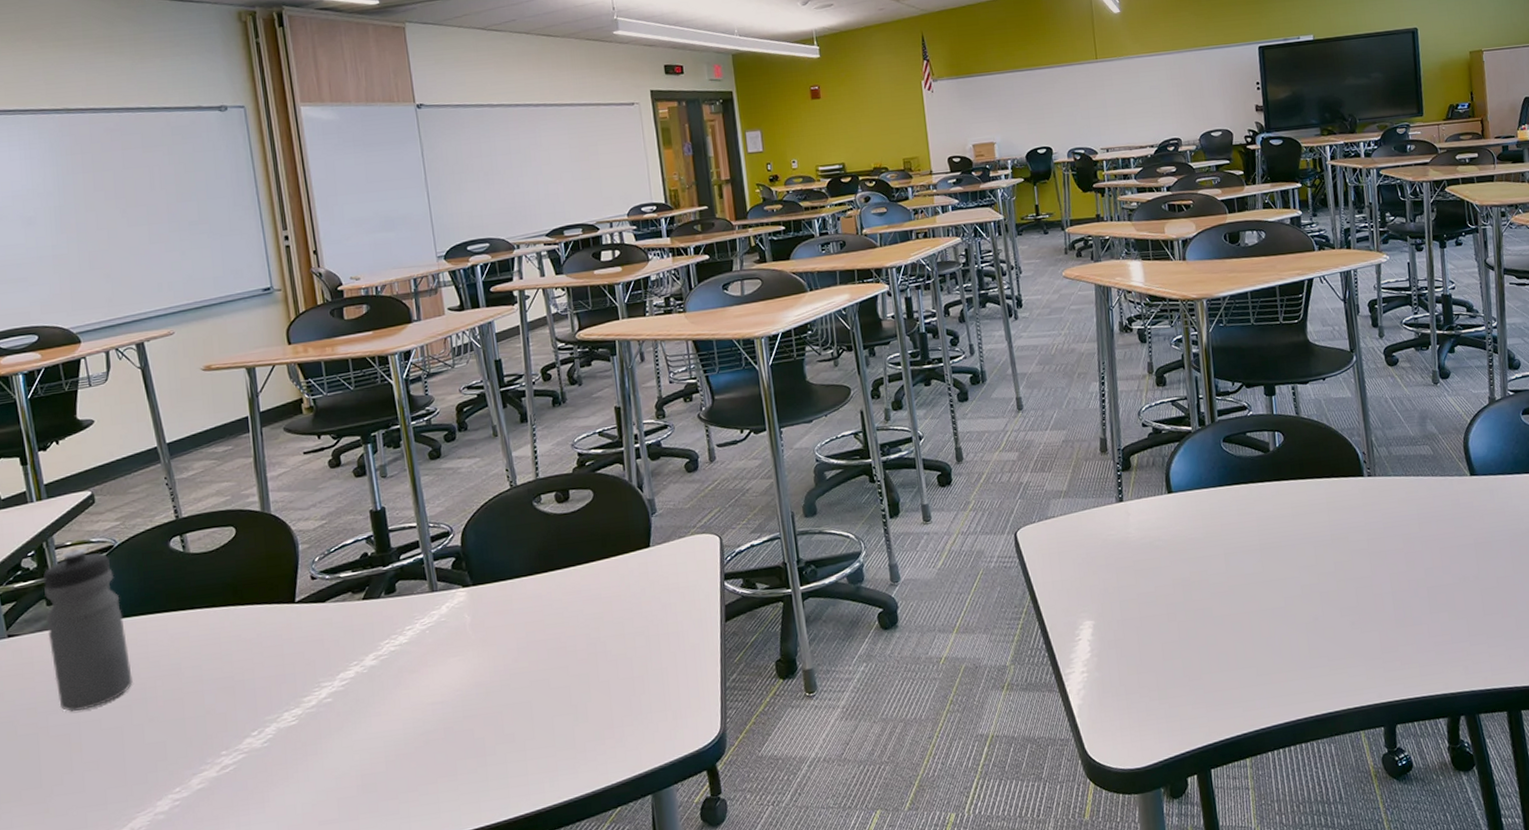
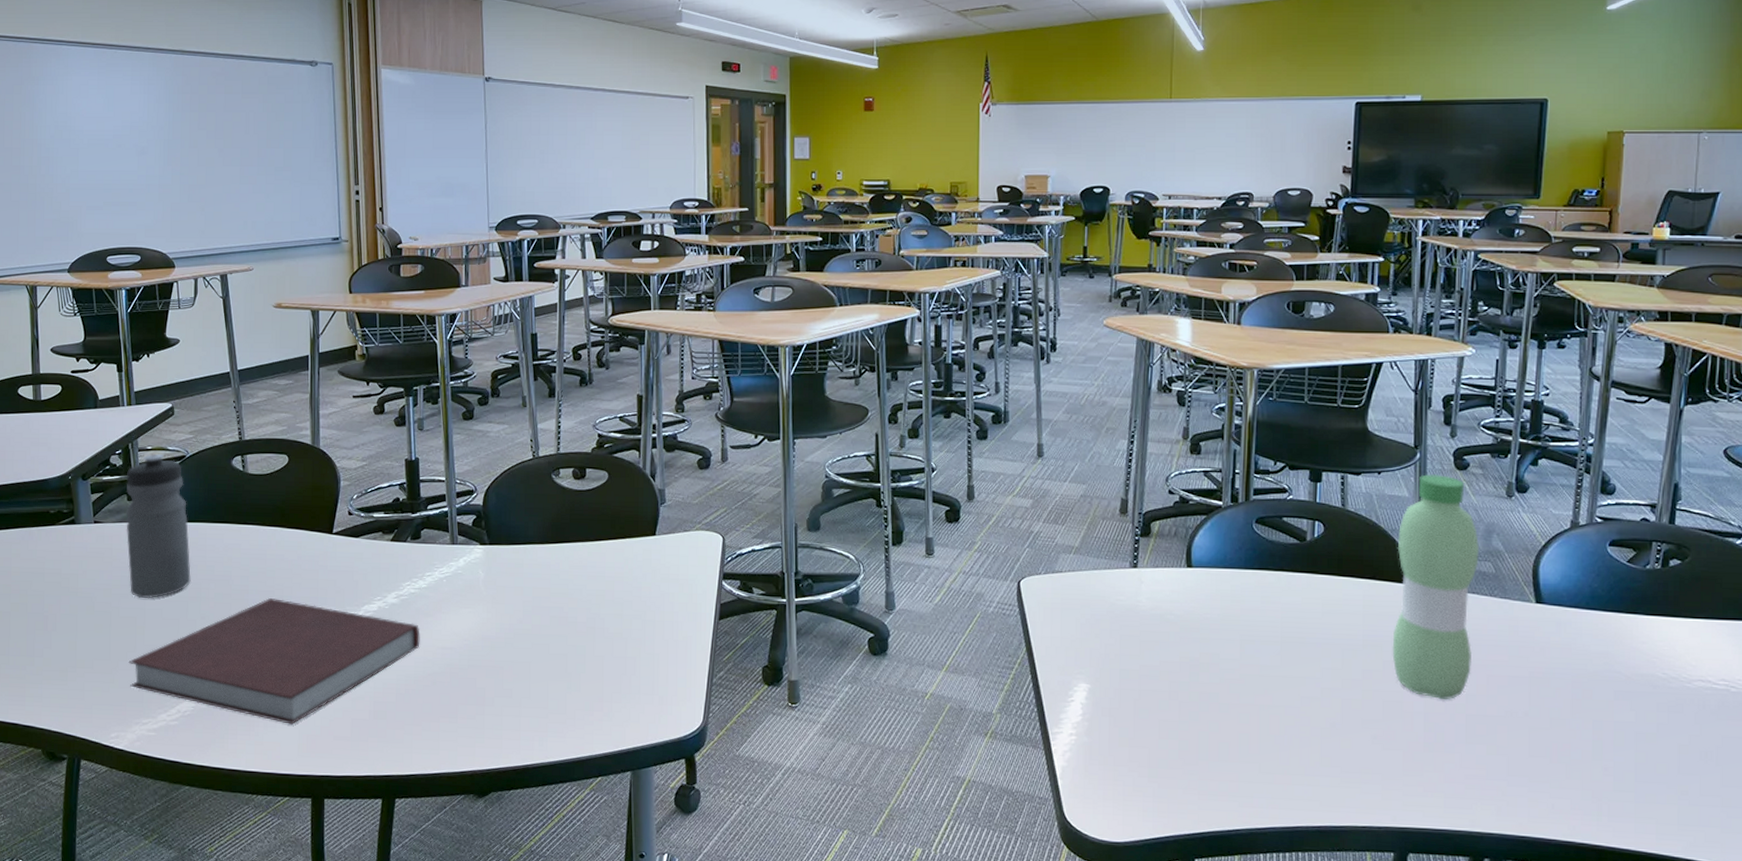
notebook: none [65,683,407,819] -> present [128,598,420,726]
water bottle: none [1347,373,1426,578] -> present [1392,474,1479,700]

